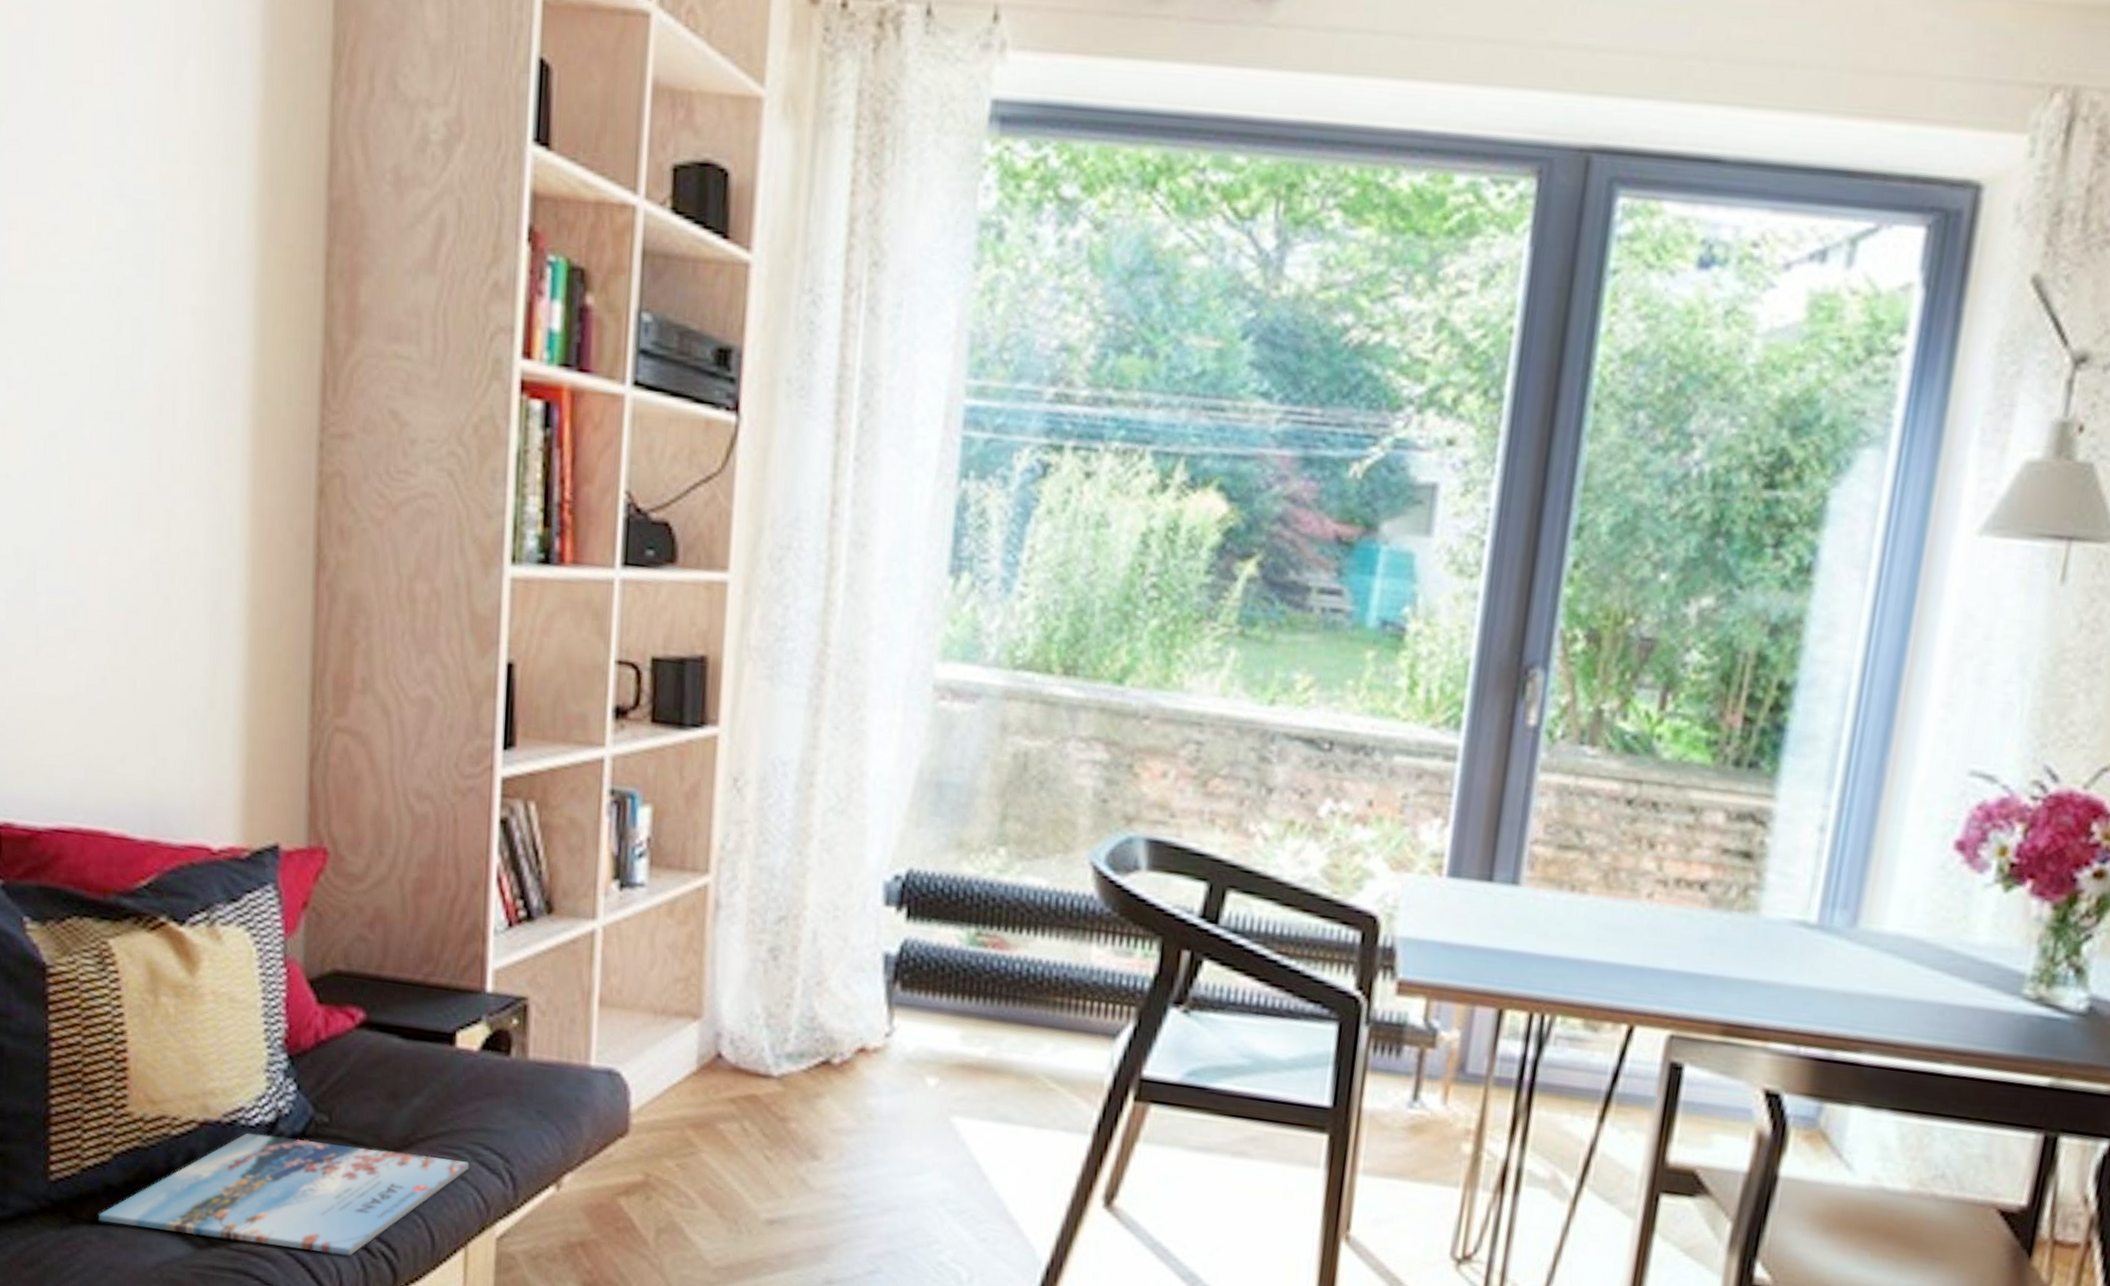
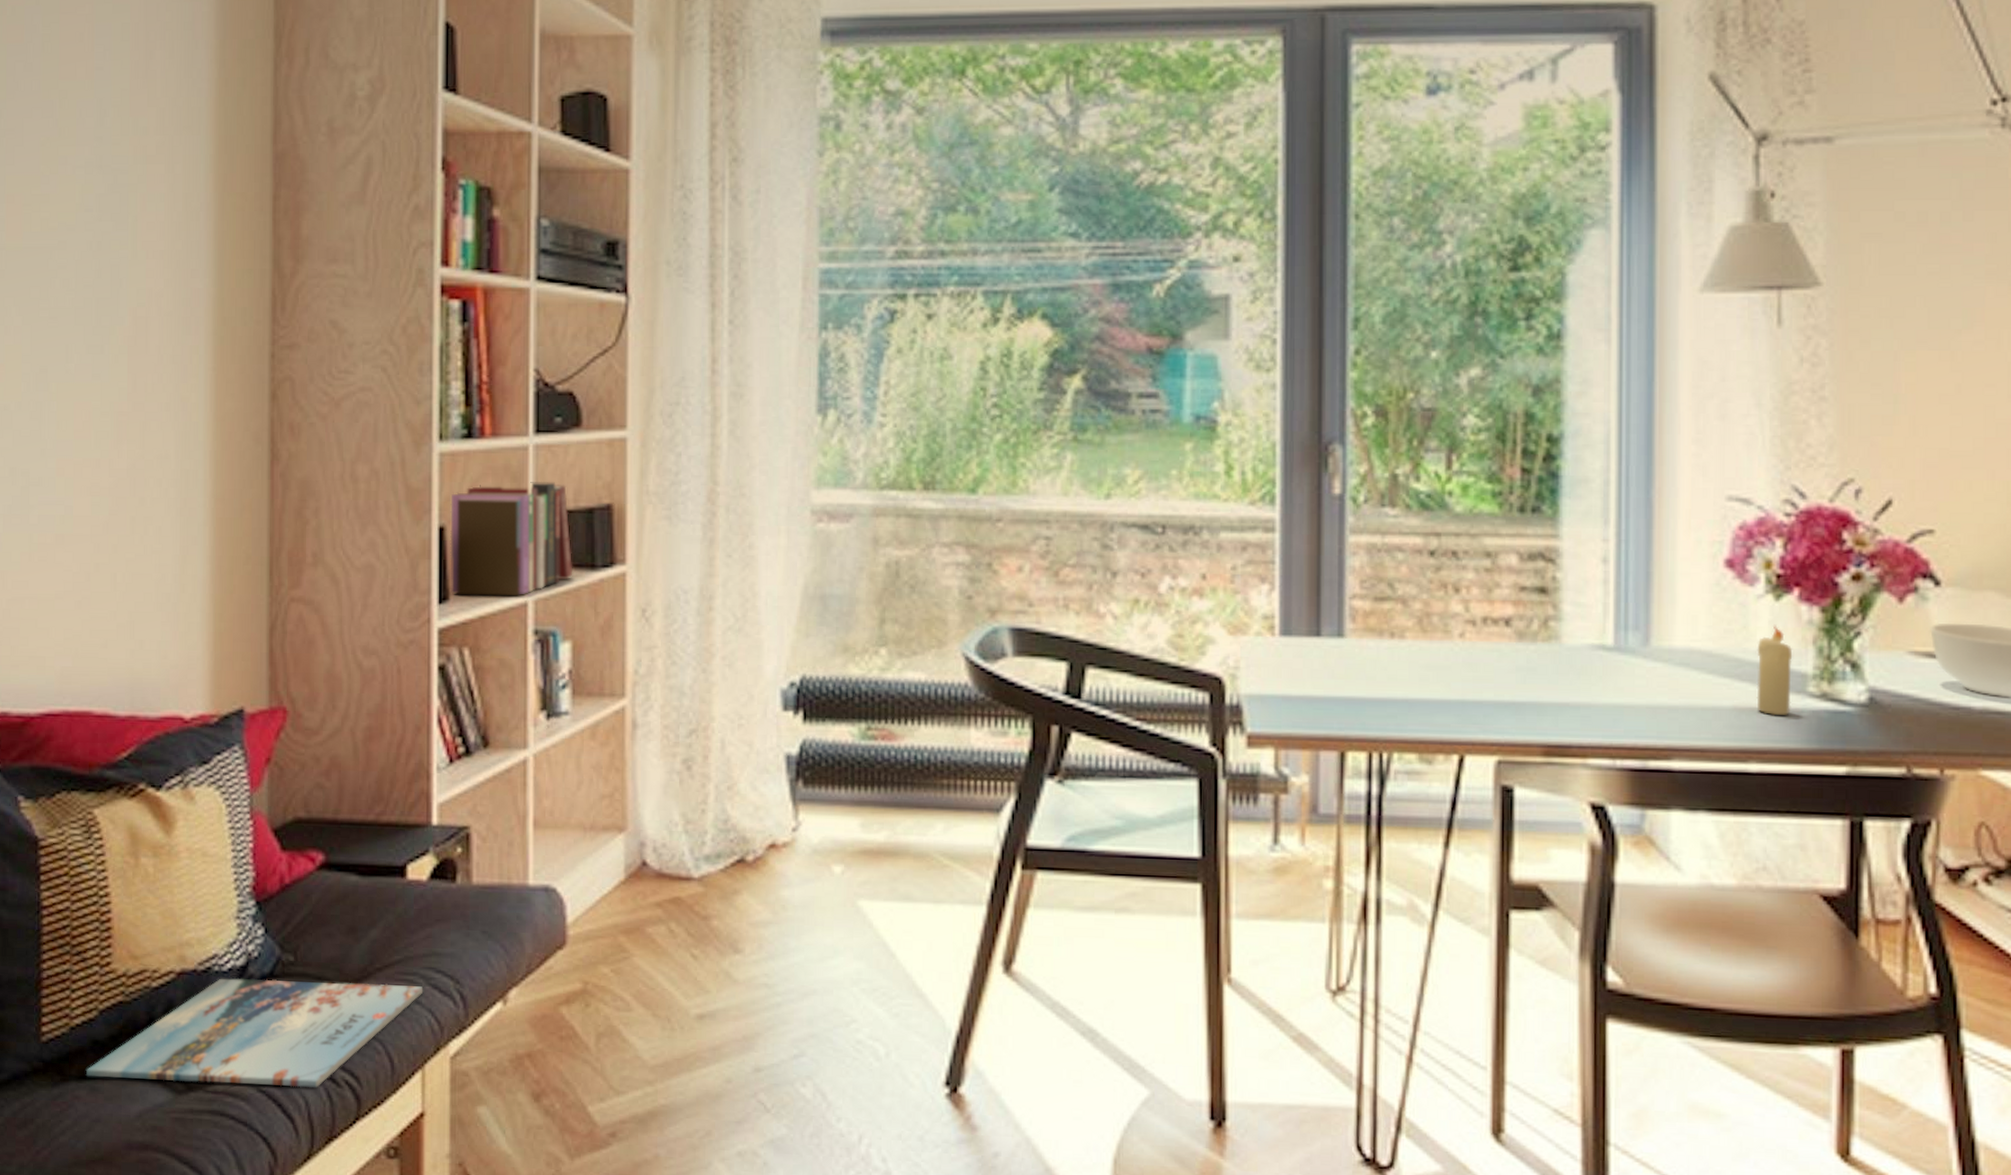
books: none [518,619,658,750] -> present [450,482,573,596]
candle: none [1964,917,2015,1017] -> present [1756,624,1793,716]

